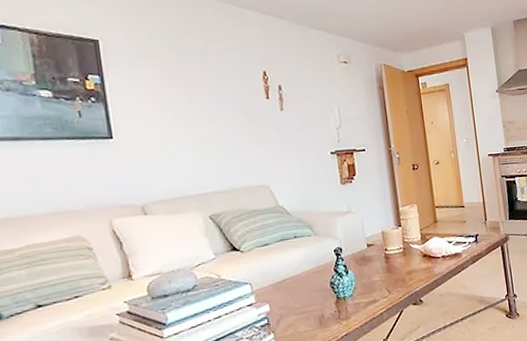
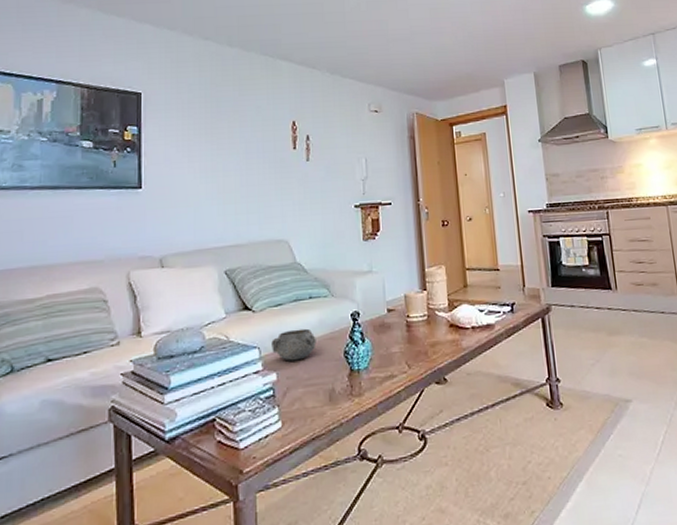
decorative bowl: none [262,264,304,294] -> present [271,328,316,361]

